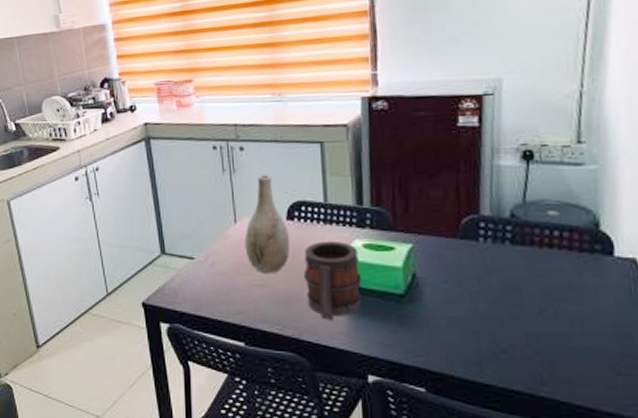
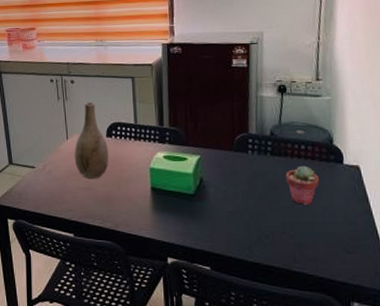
mug: present [304,240,362,320] -> none [119,153,163,215]
potted succulent: none [531,258,580,310] -> present [286,165,320,205]

